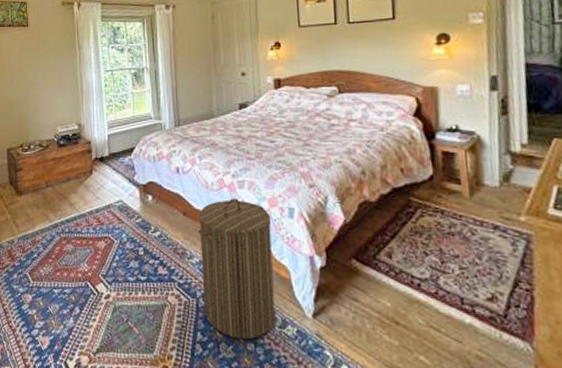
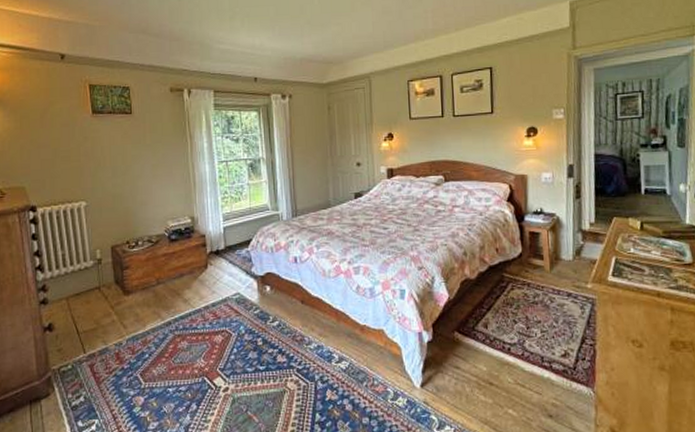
laundry hamper: present [197,198,275,340] -> none [315,284,388,415]

